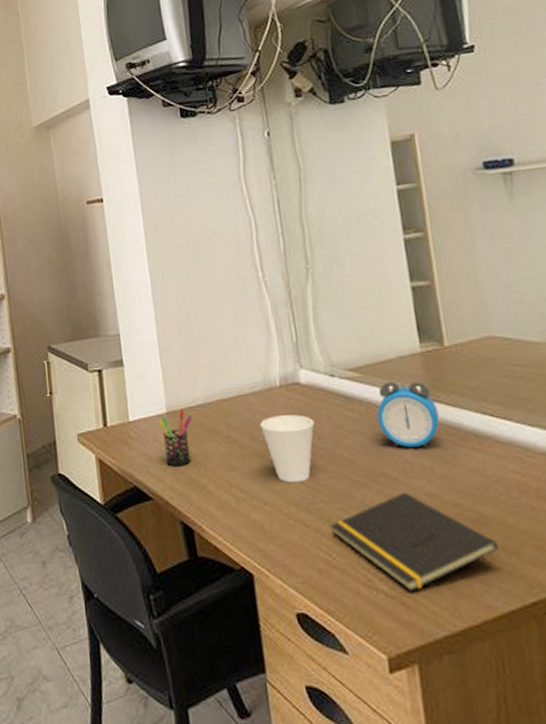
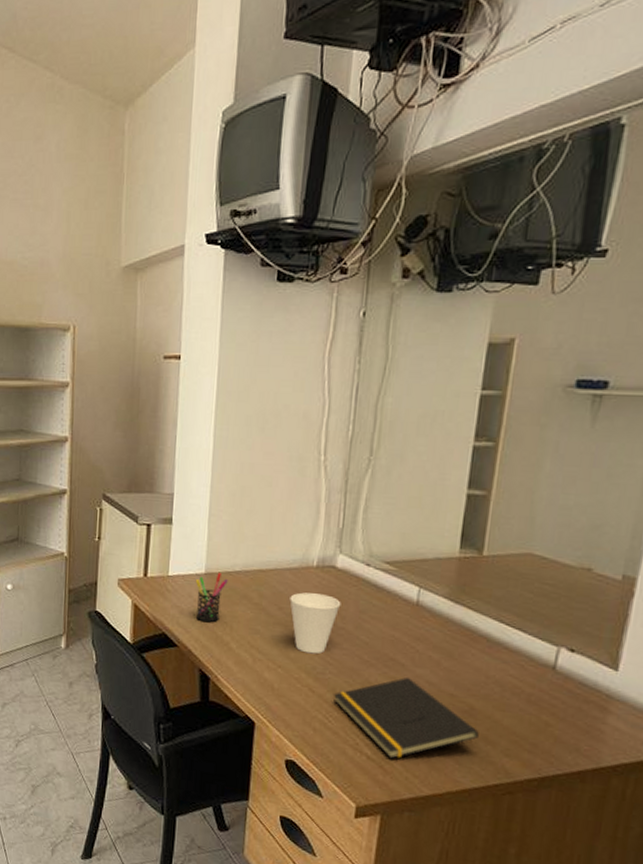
alarm clock: present [376,381,440,448] -> none [400,579,460,643]

